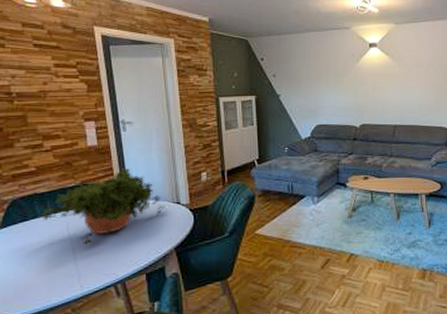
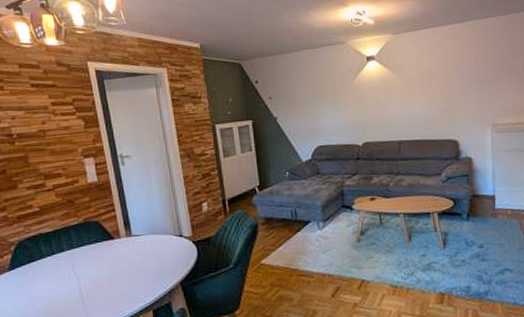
potted plant: present [39,168,165,245] -> none [45,203,168,283]

